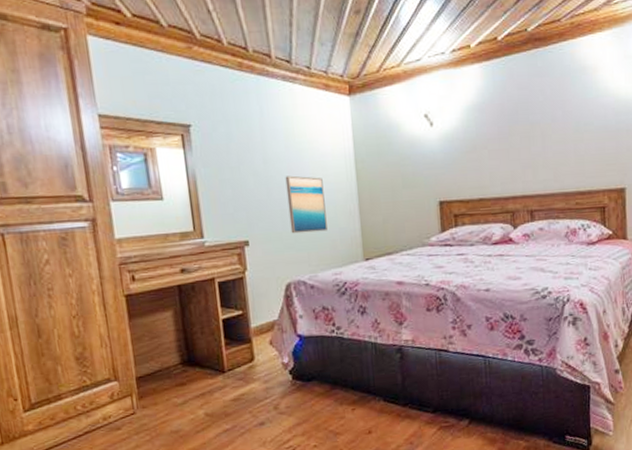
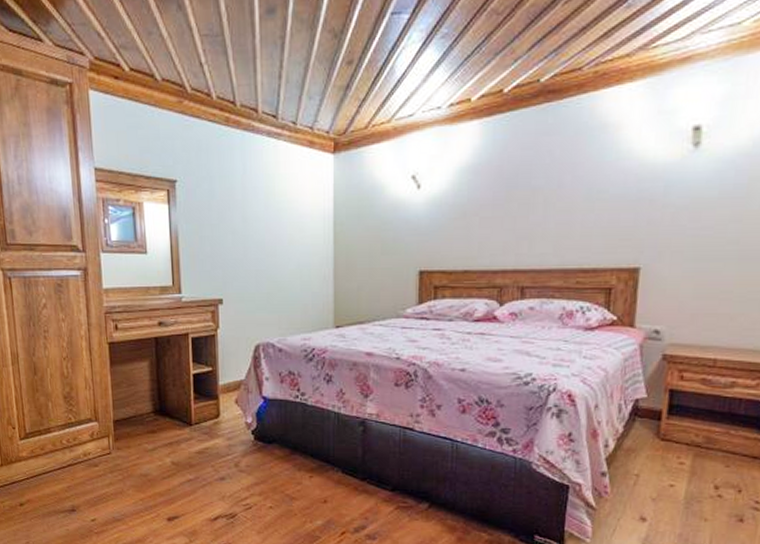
wall art: present [285,175,328,234] -> none [262,235,300,295]

